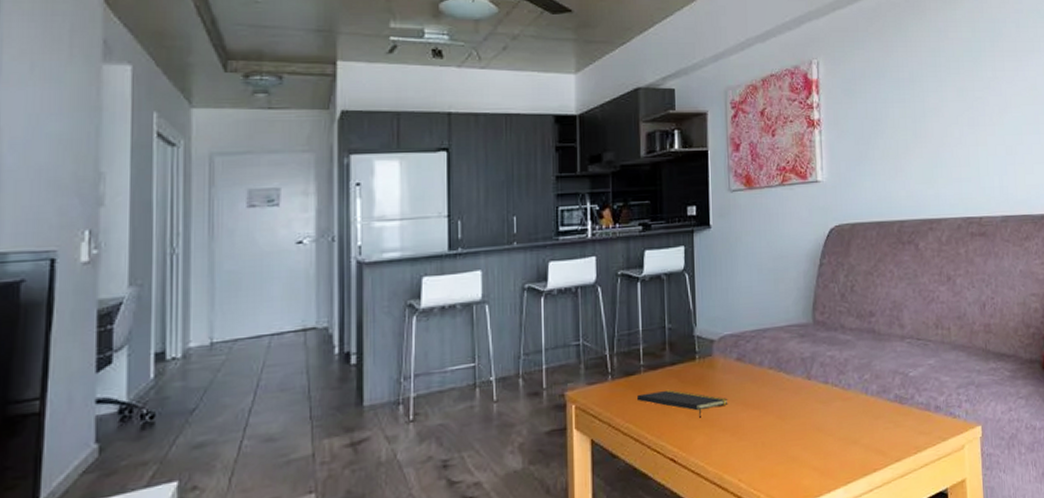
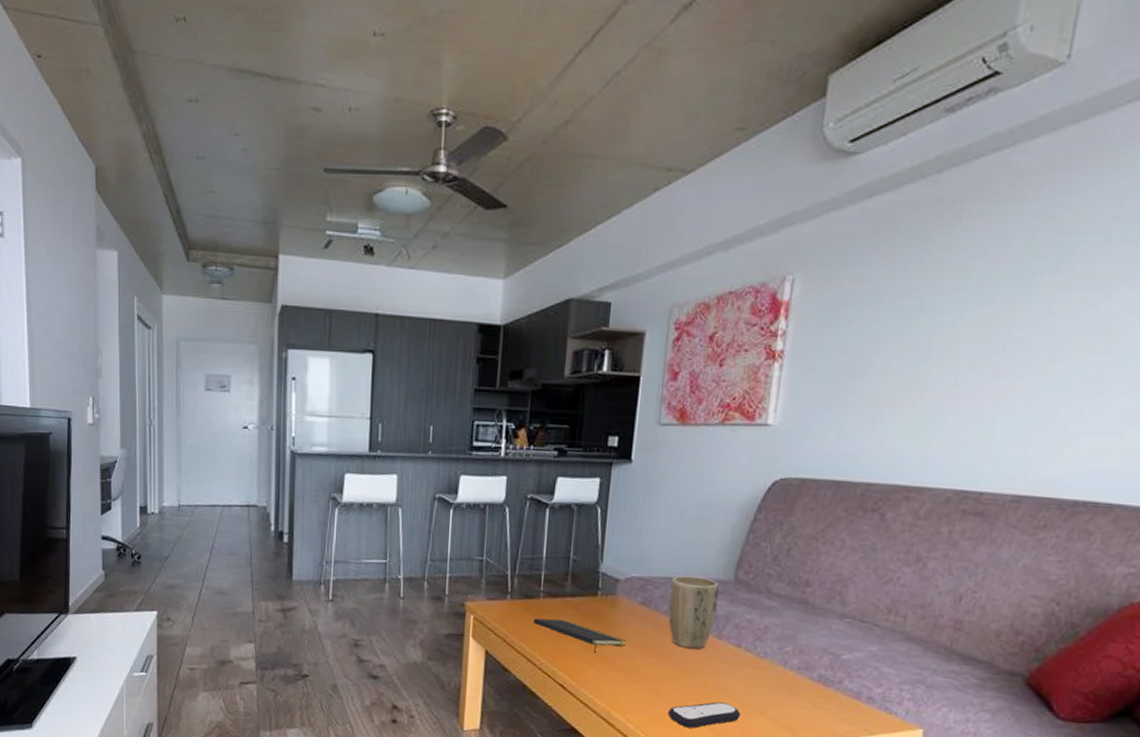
plant pot: none [760,324,803,395] -> present [668,575,720,649]
remote control: none [774,440,839,474] -> present [667,701,741,729]

